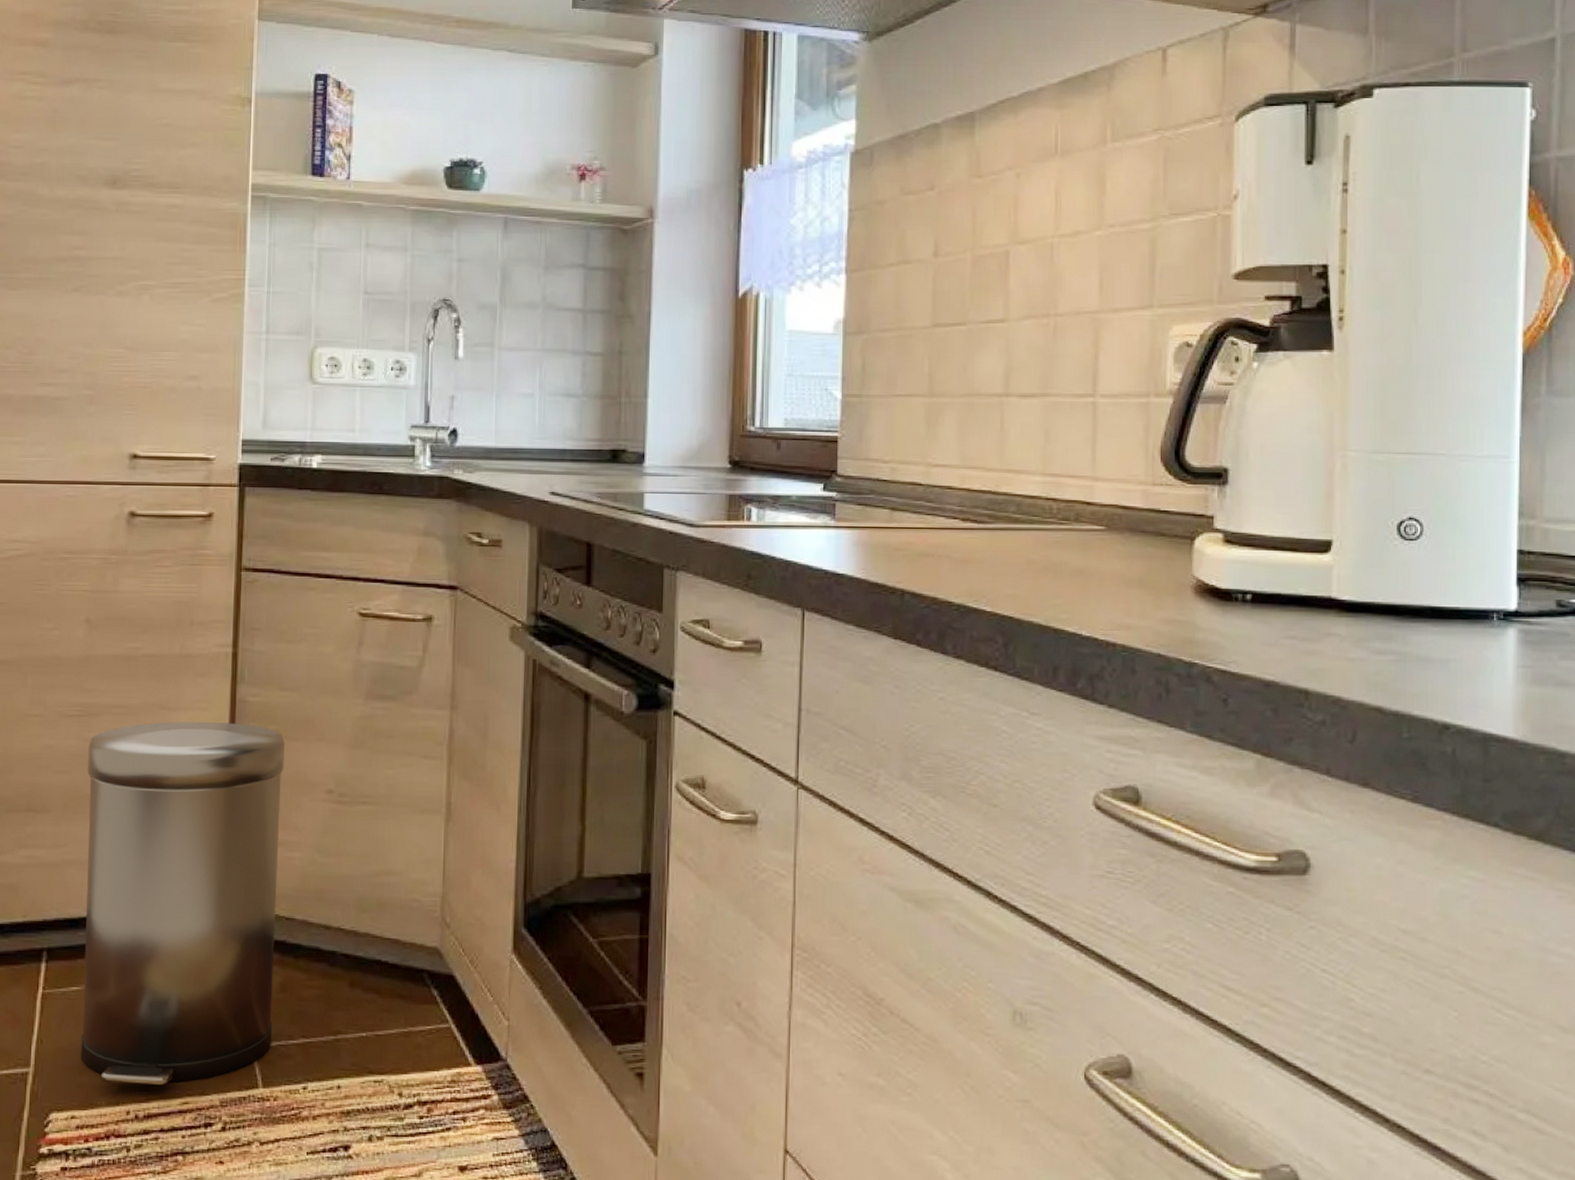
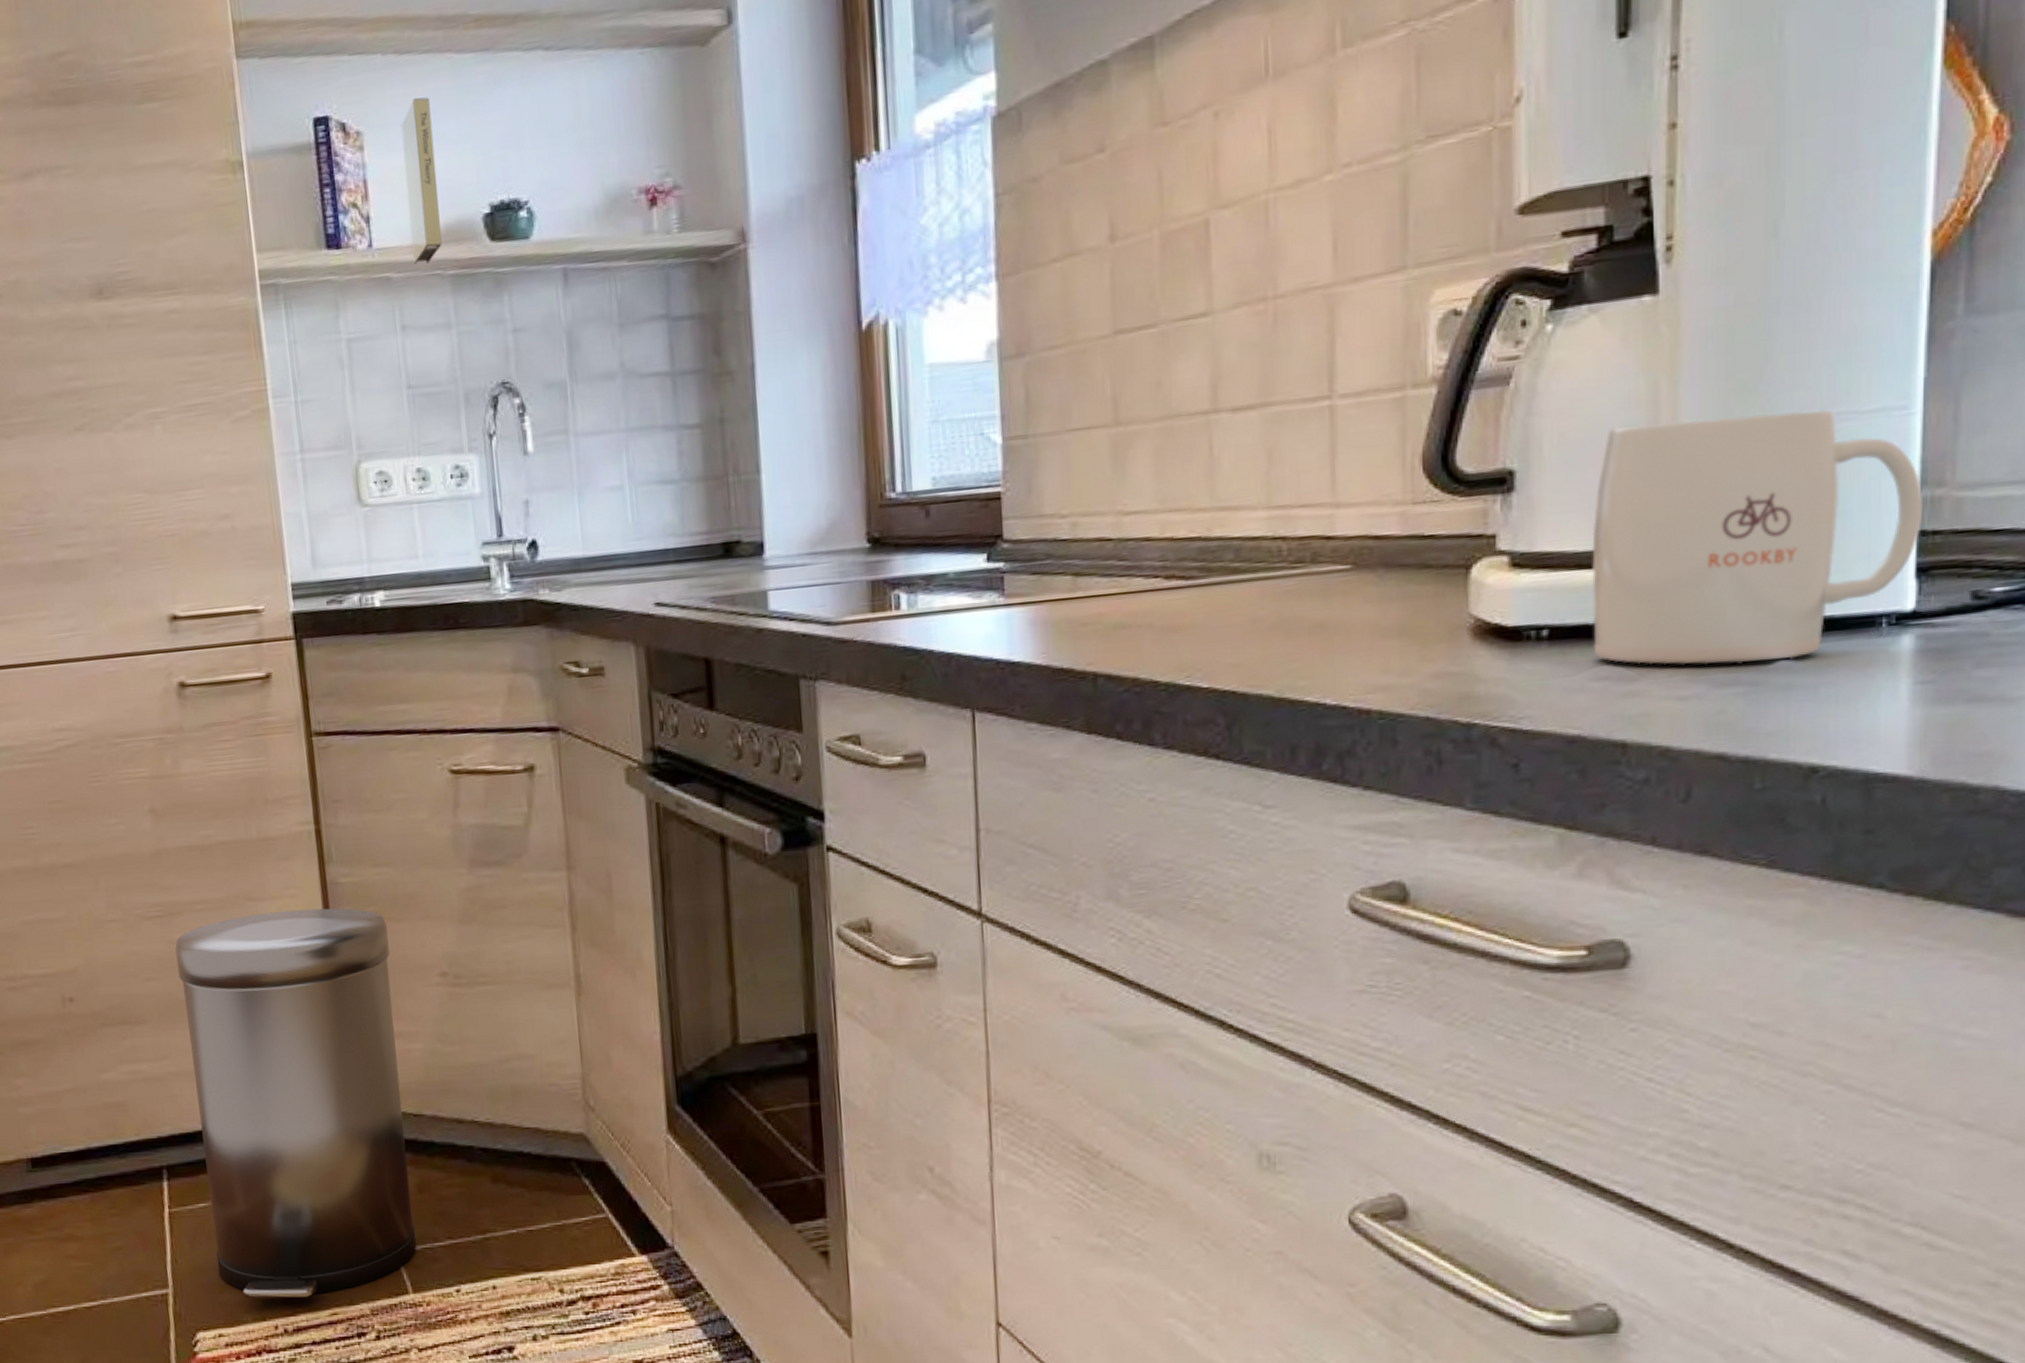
book: none [382,71,412,198] -> present [401,97,442,265]
mug: none [1284,445,1520,638] -> present [1592,409,1922,665]

